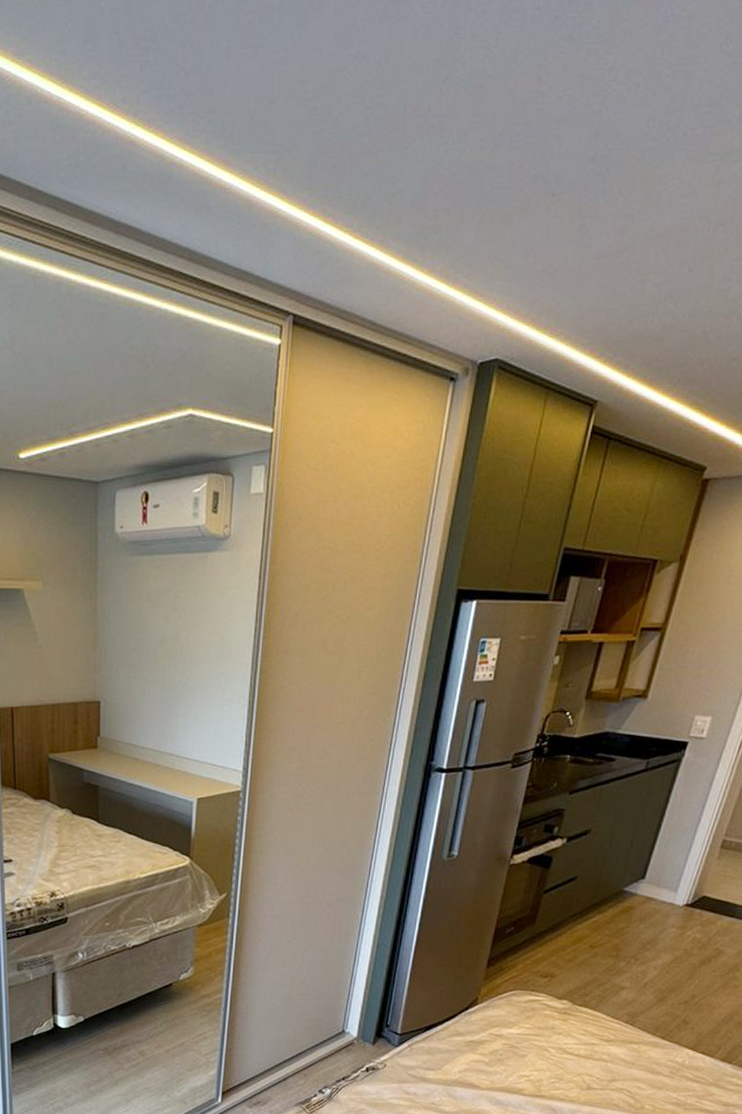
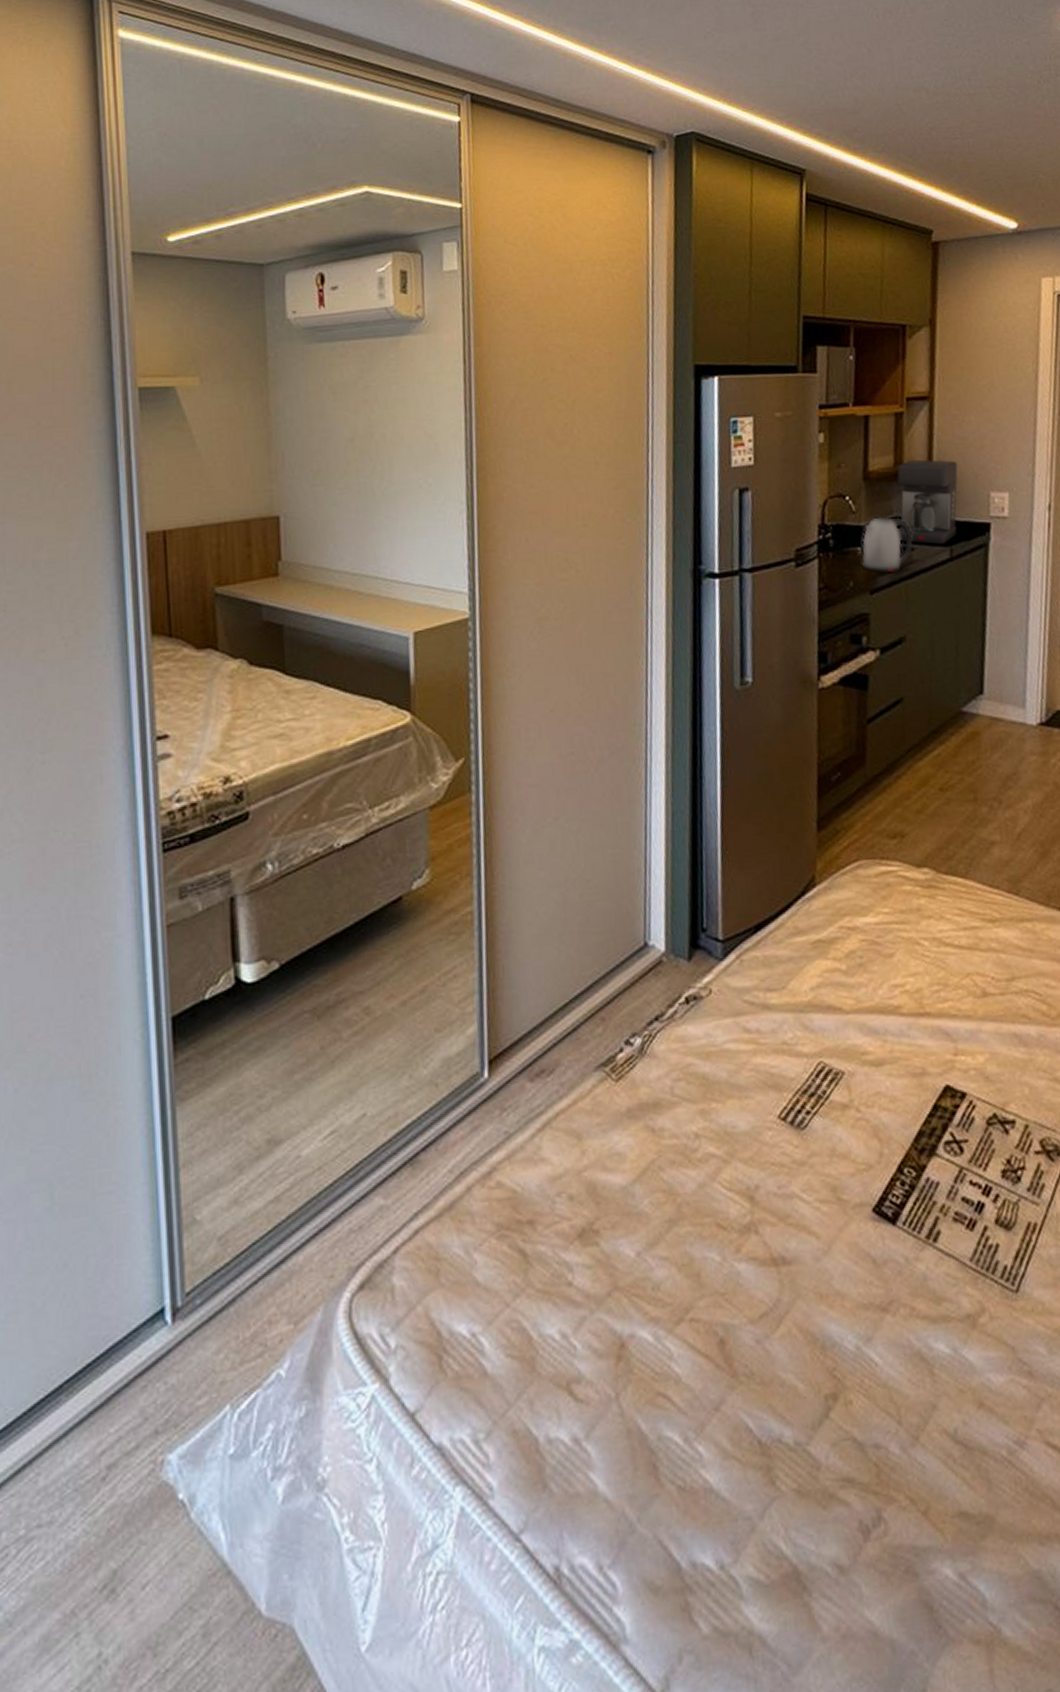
kettle: none [568,730,618,778] -> present [861,515,913,574]
coffee maker: none [604,683,673,758] -> present [896,459,958,545]

